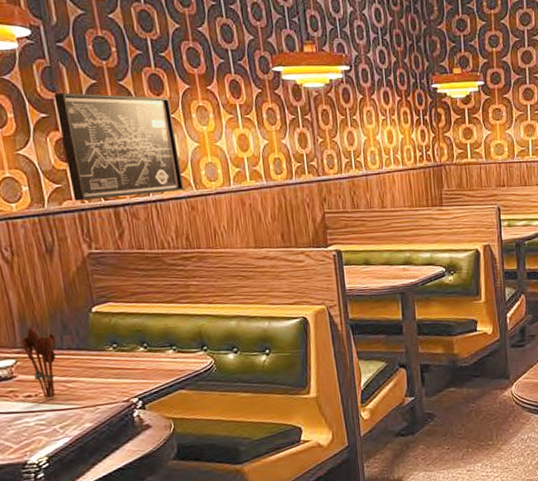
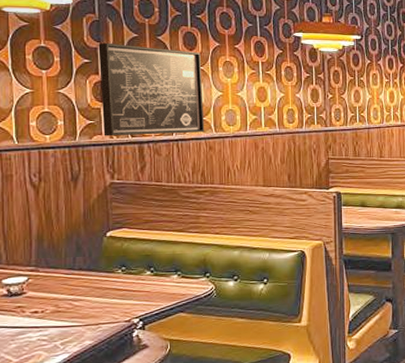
utensil holder: present [21,327,57,399] -> none [36,247,69,316]

